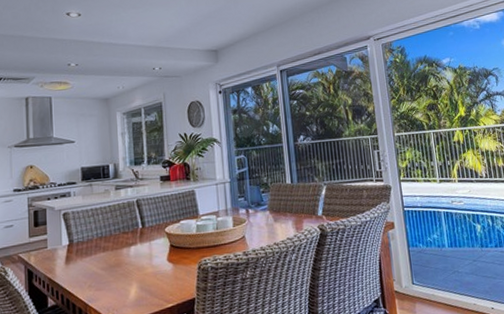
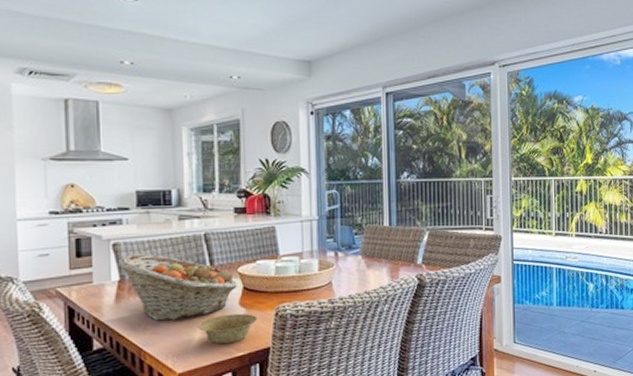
fruit basket: none [68,220,166,279] -> present [118,254,238,321]
bowl: none [133,268,183,297] -> present [197,313,258,344]

